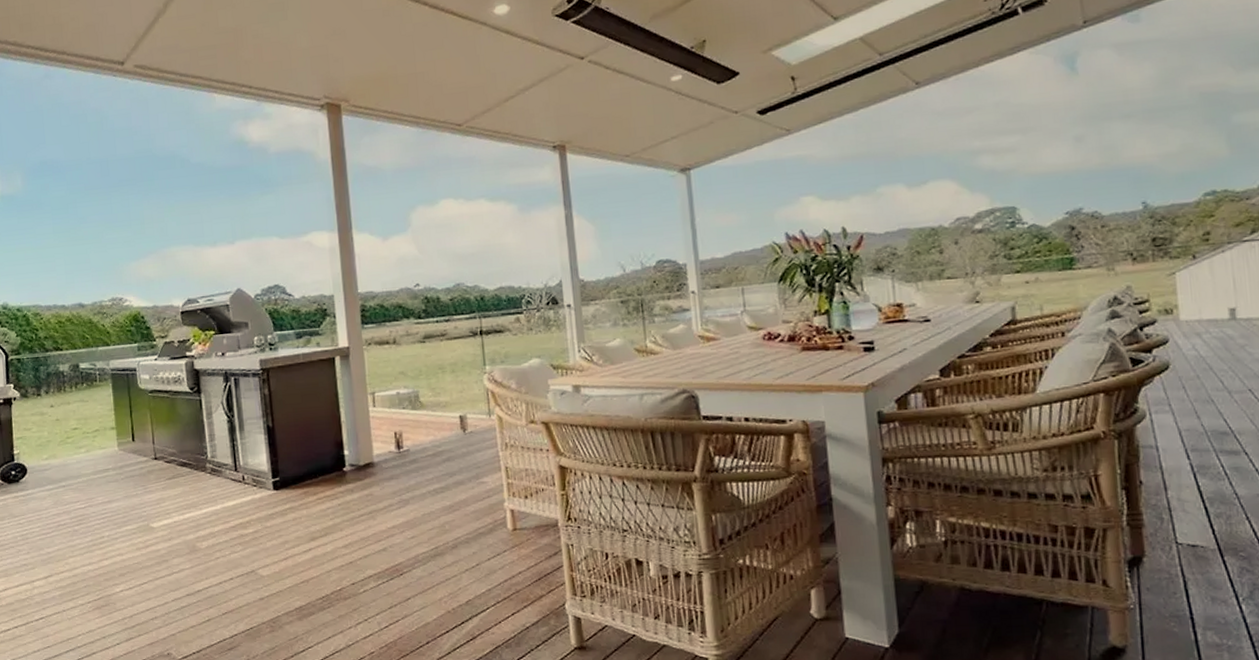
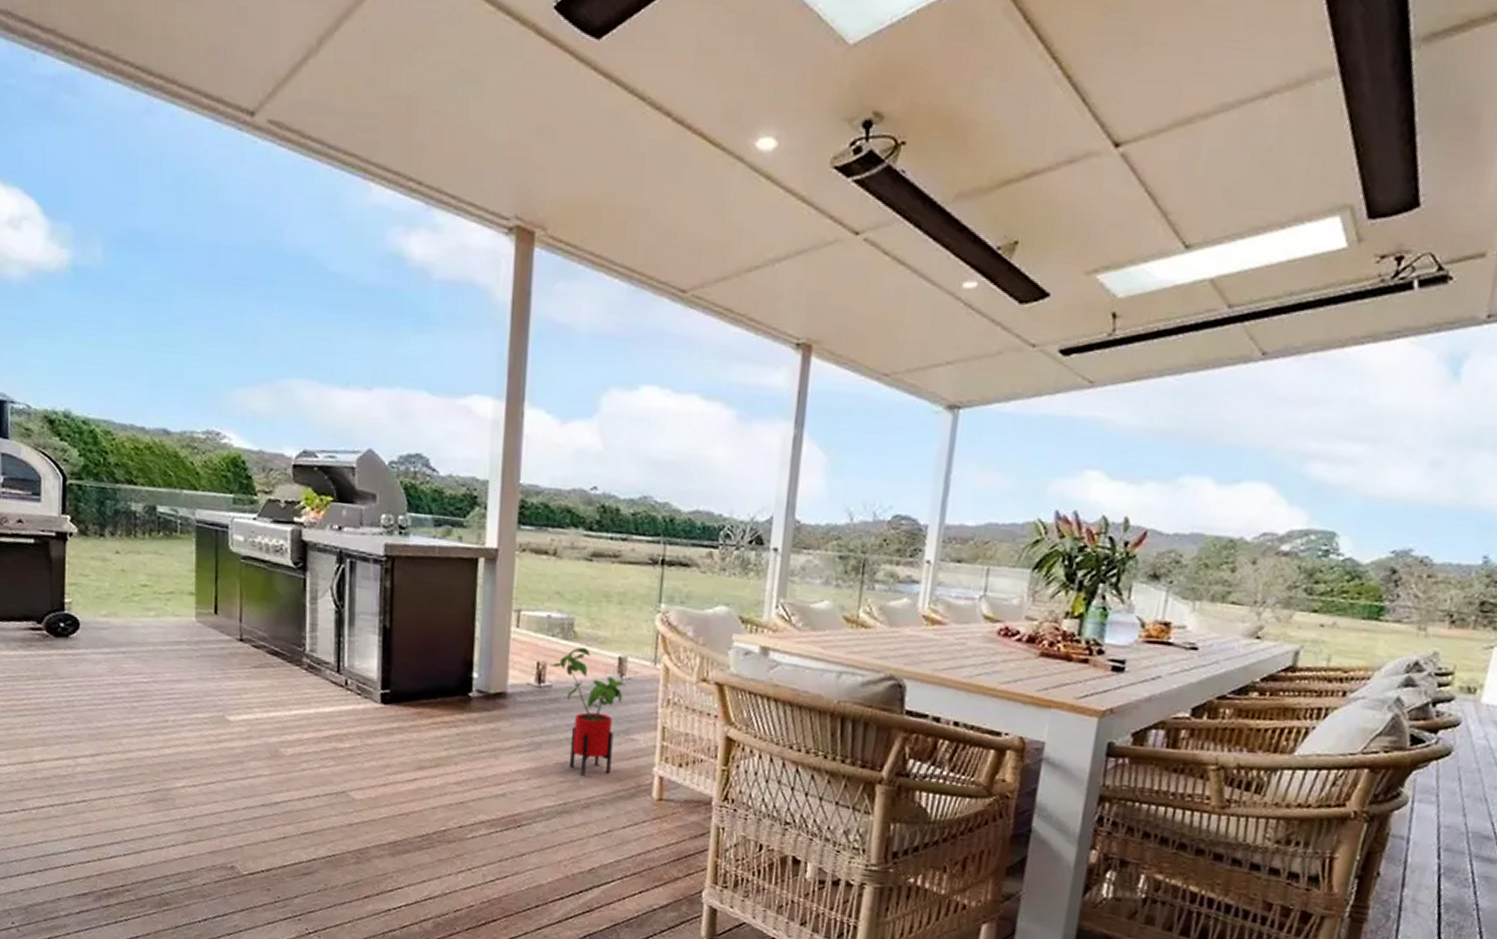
house plant: none [405,413,469,521] -> present [550,647,626,776]

